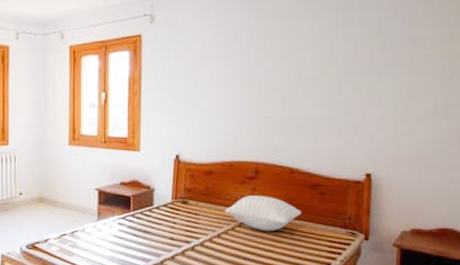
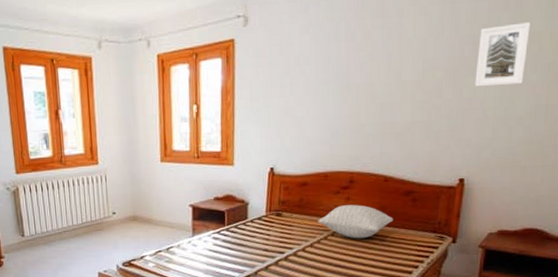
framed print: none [372,28,421,86] -> present [475,22,531,87]

